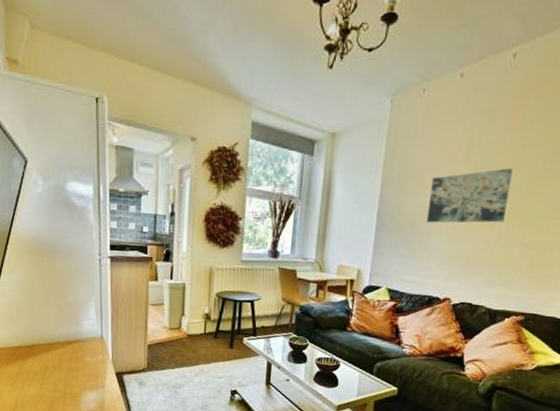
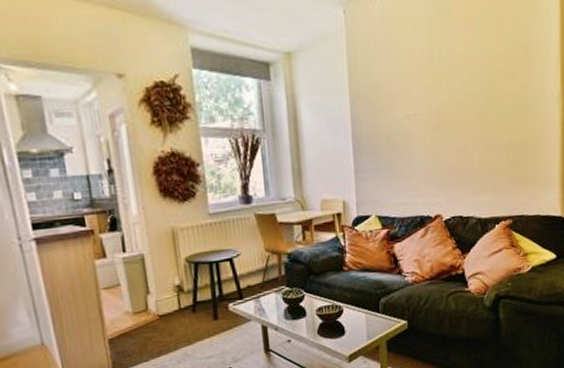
wall art: present [426,168,513,223] -> none [400,72,477,139]

